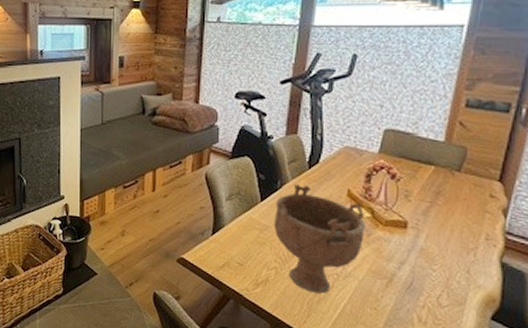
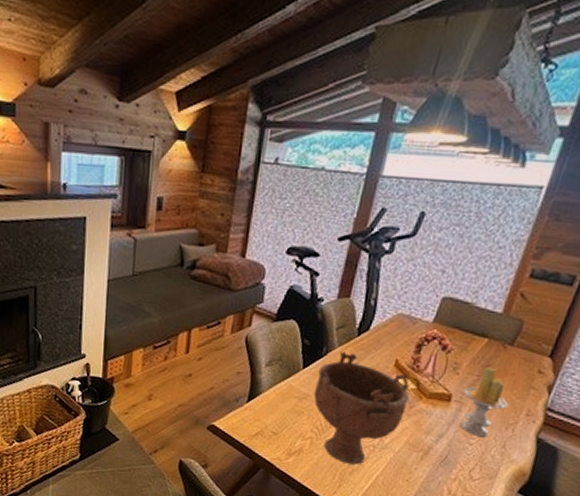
candle: none [417,193,465,263] -> present [460,367,508,437]

